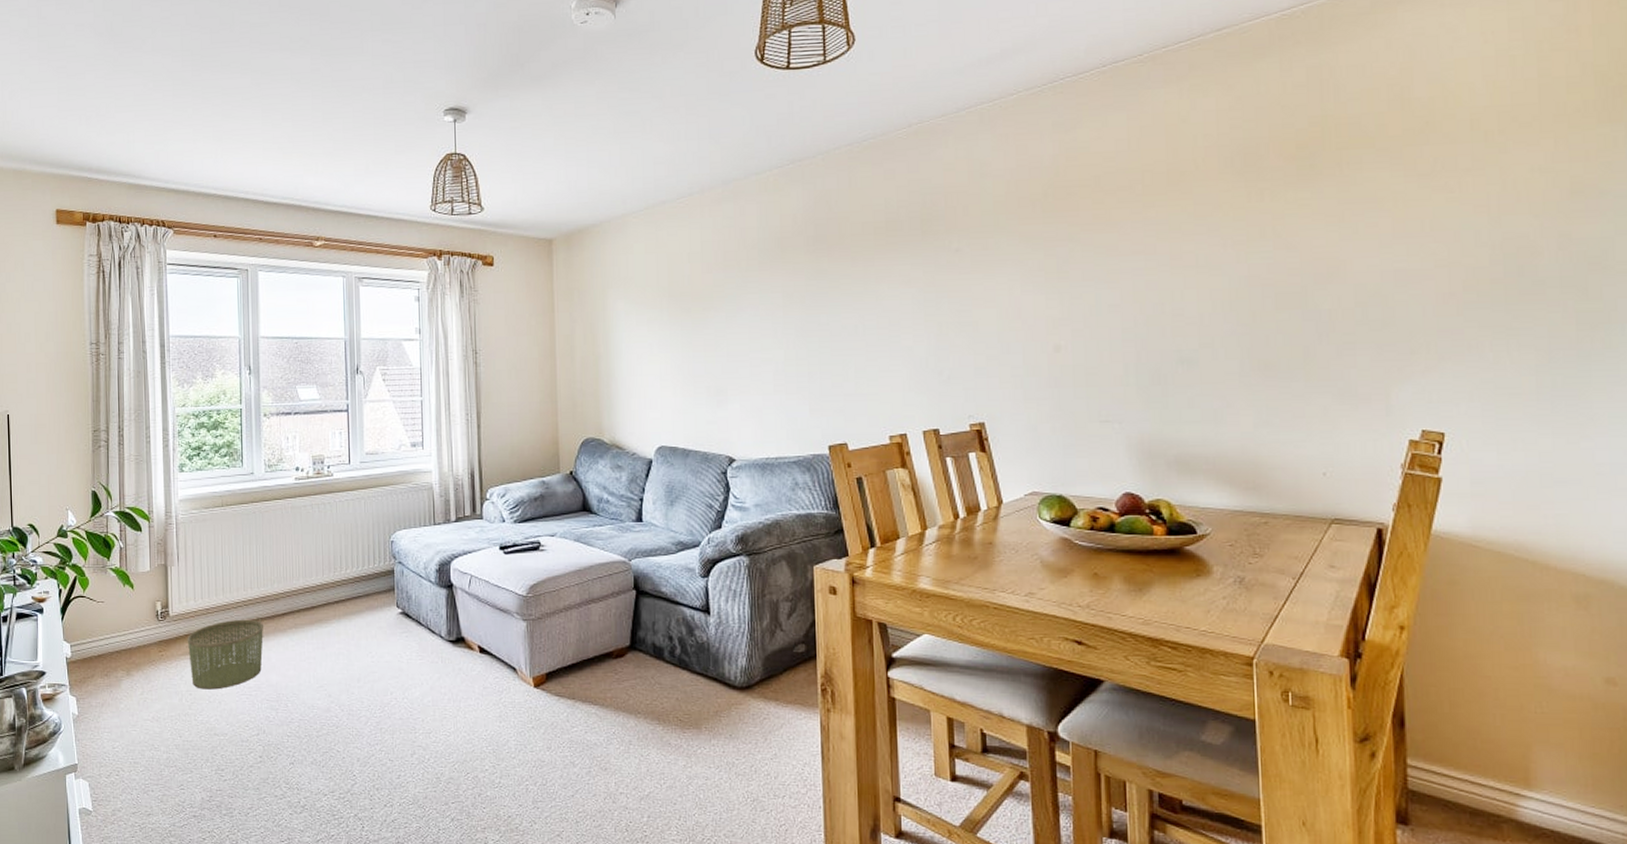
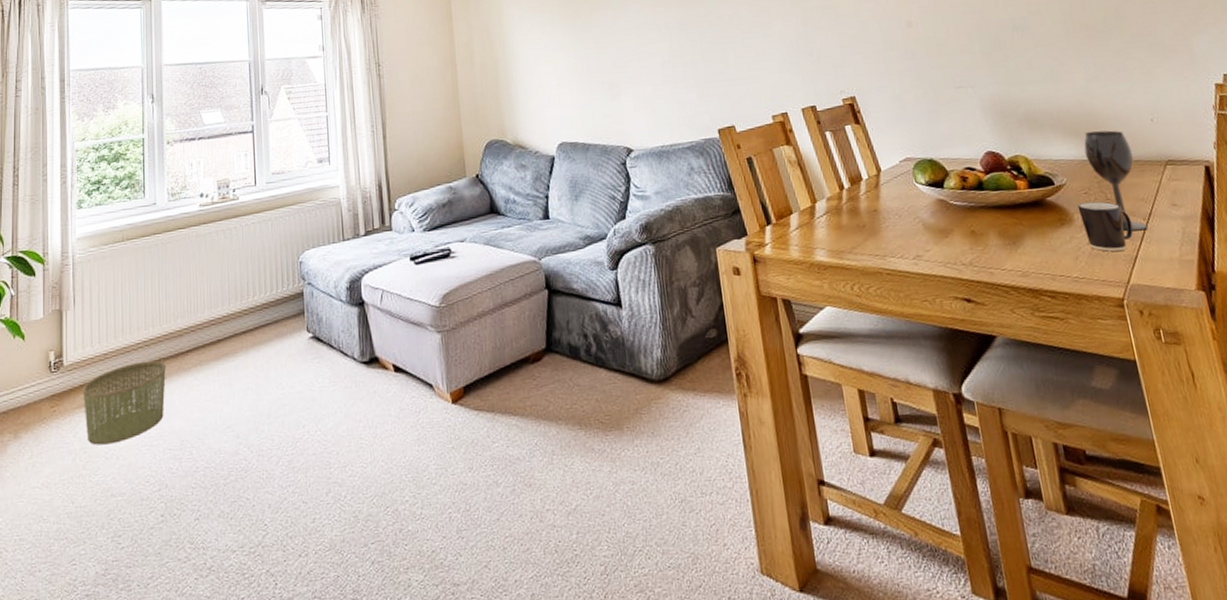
mug: none [1219,555,1279,609] -> present [1077,201,1134,252]
wine glass: none [1238,481,1297,590] -> present [1083,130,1148,231]

